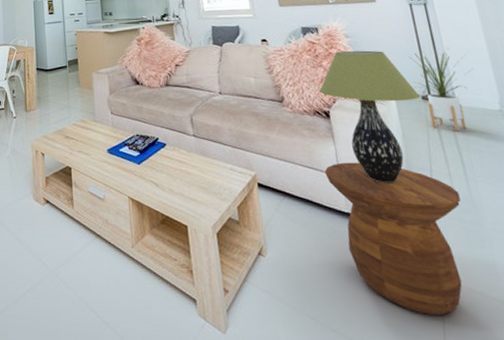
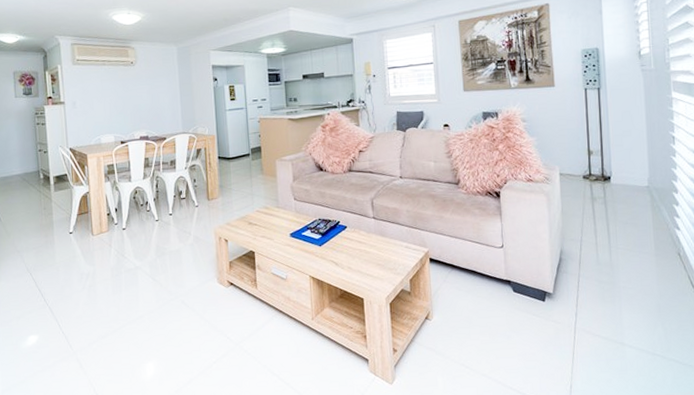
table lamp: present [319,50,421,184] -> none [493,134,583,254]
side table: present [324,162,463,315] -> none [490,236,602,357]
house plant: present [409,47,474,132] -> none [577,130,631,206]

